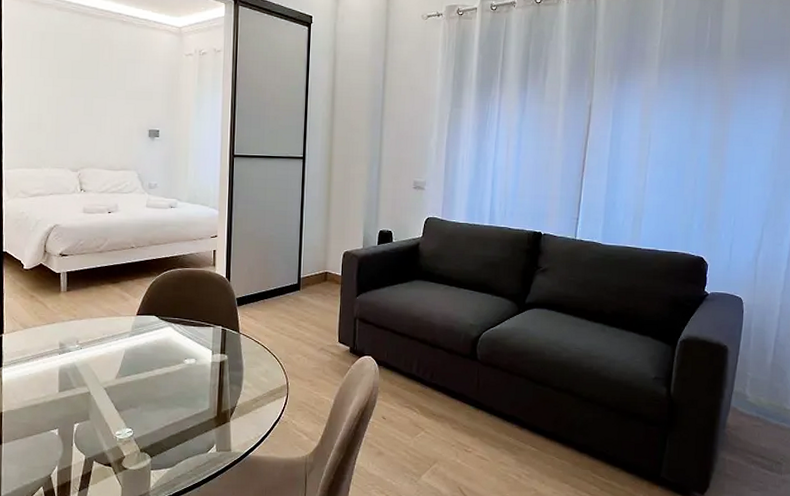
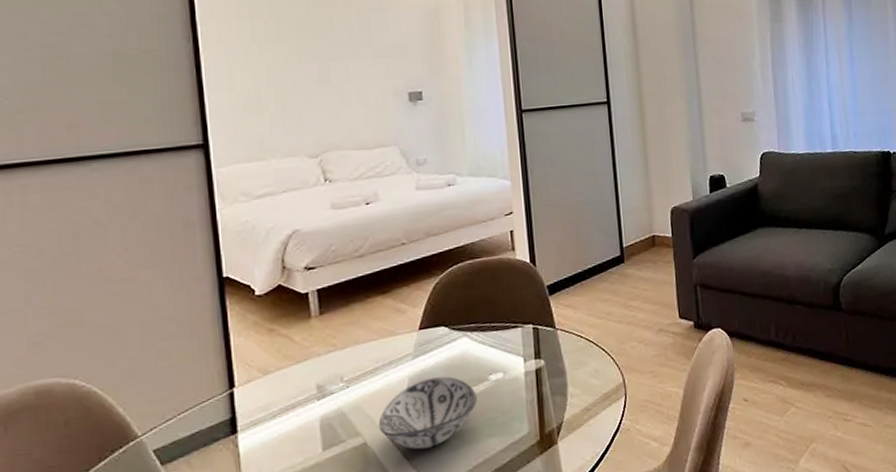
decorative bowl: none [100,353,174,406] -> present [378,376,477,450]

